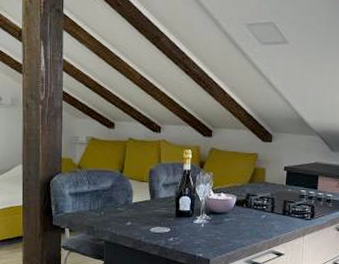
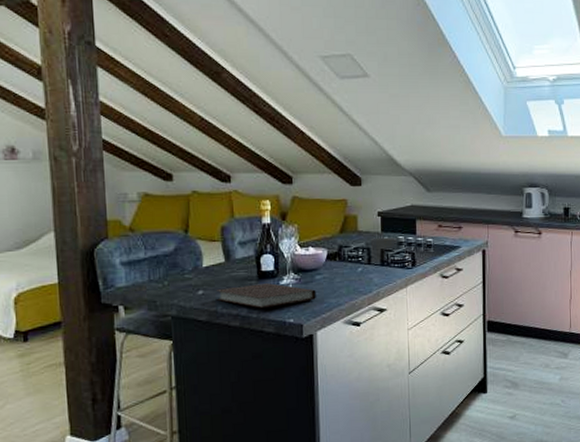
notebook: none [140,221,224,242] -> present [215,283,316,309]

